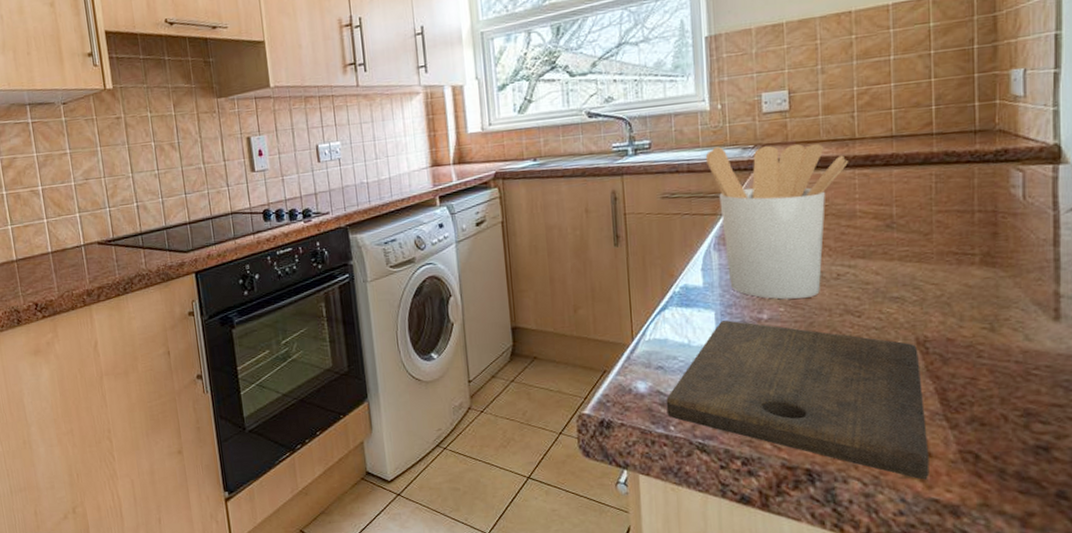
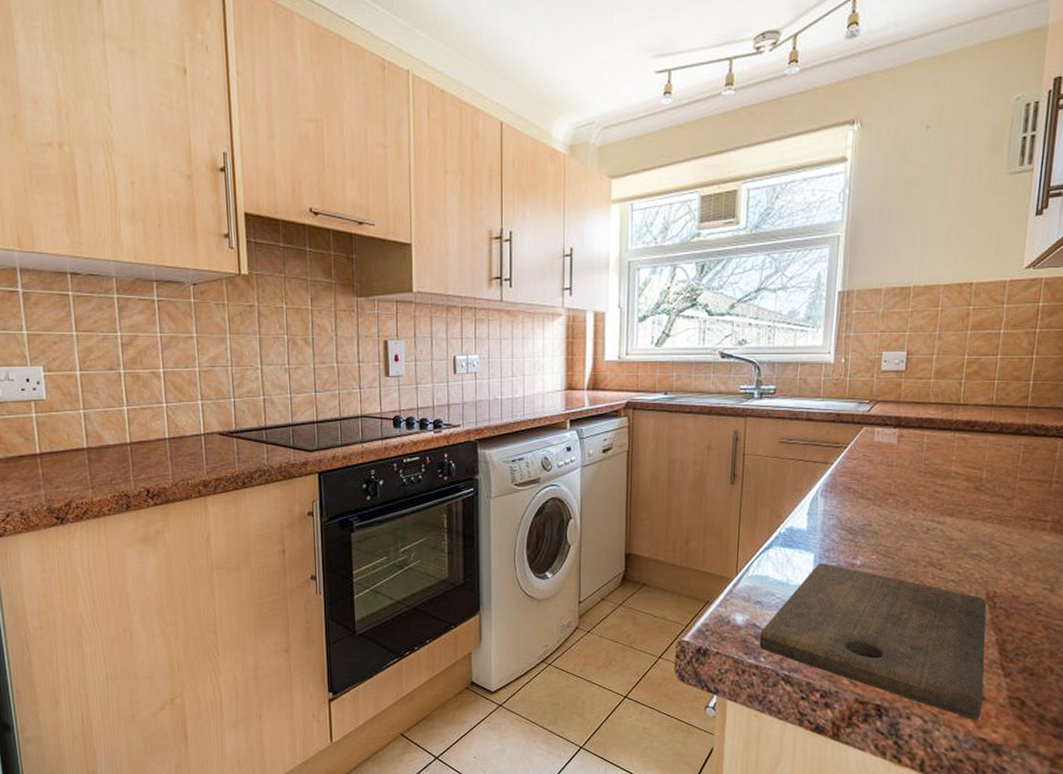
utensil holder: present [705,143,849,300] -> none [824,398,952,548]

